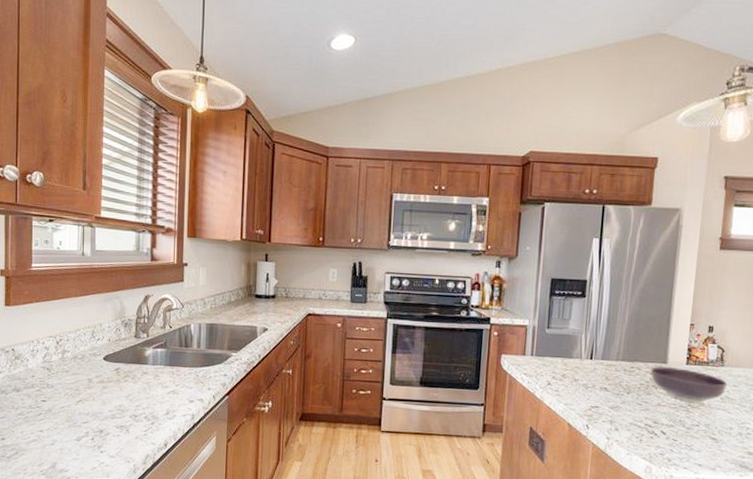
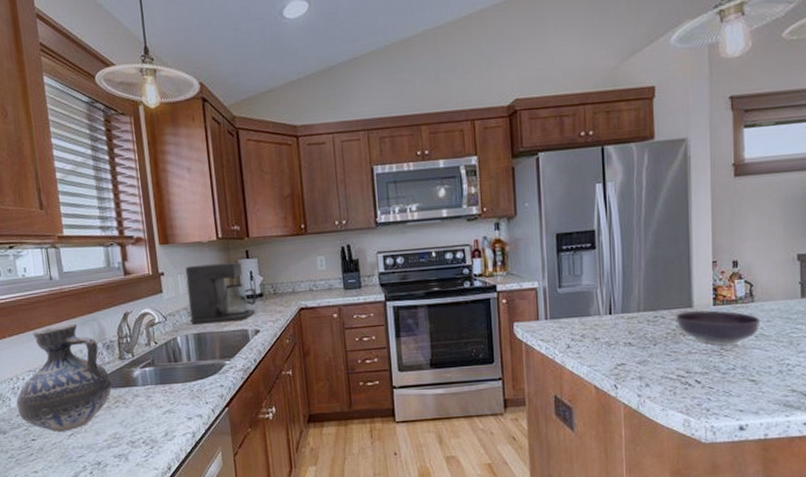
ceramic jug: none [33,298,125,397] -> present [16,323,113,432]
coffee maker: none [206,260,270,318] -> present [185,262,257,326]

